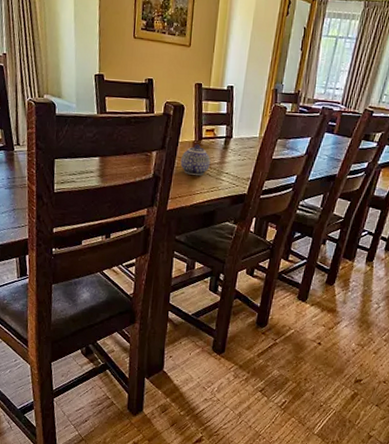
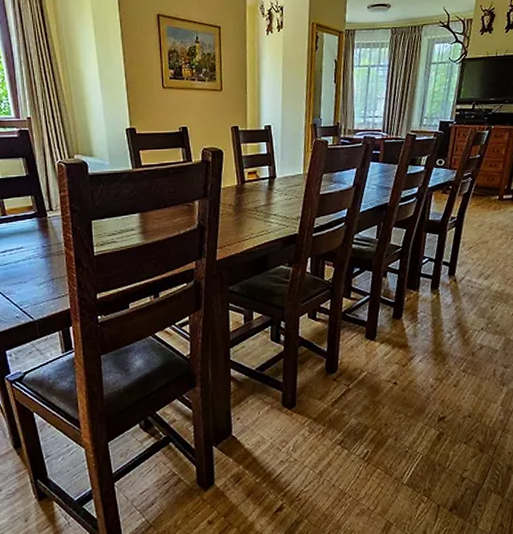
teapot: present [180,144,210,176] -> none [225,188,256,221]

